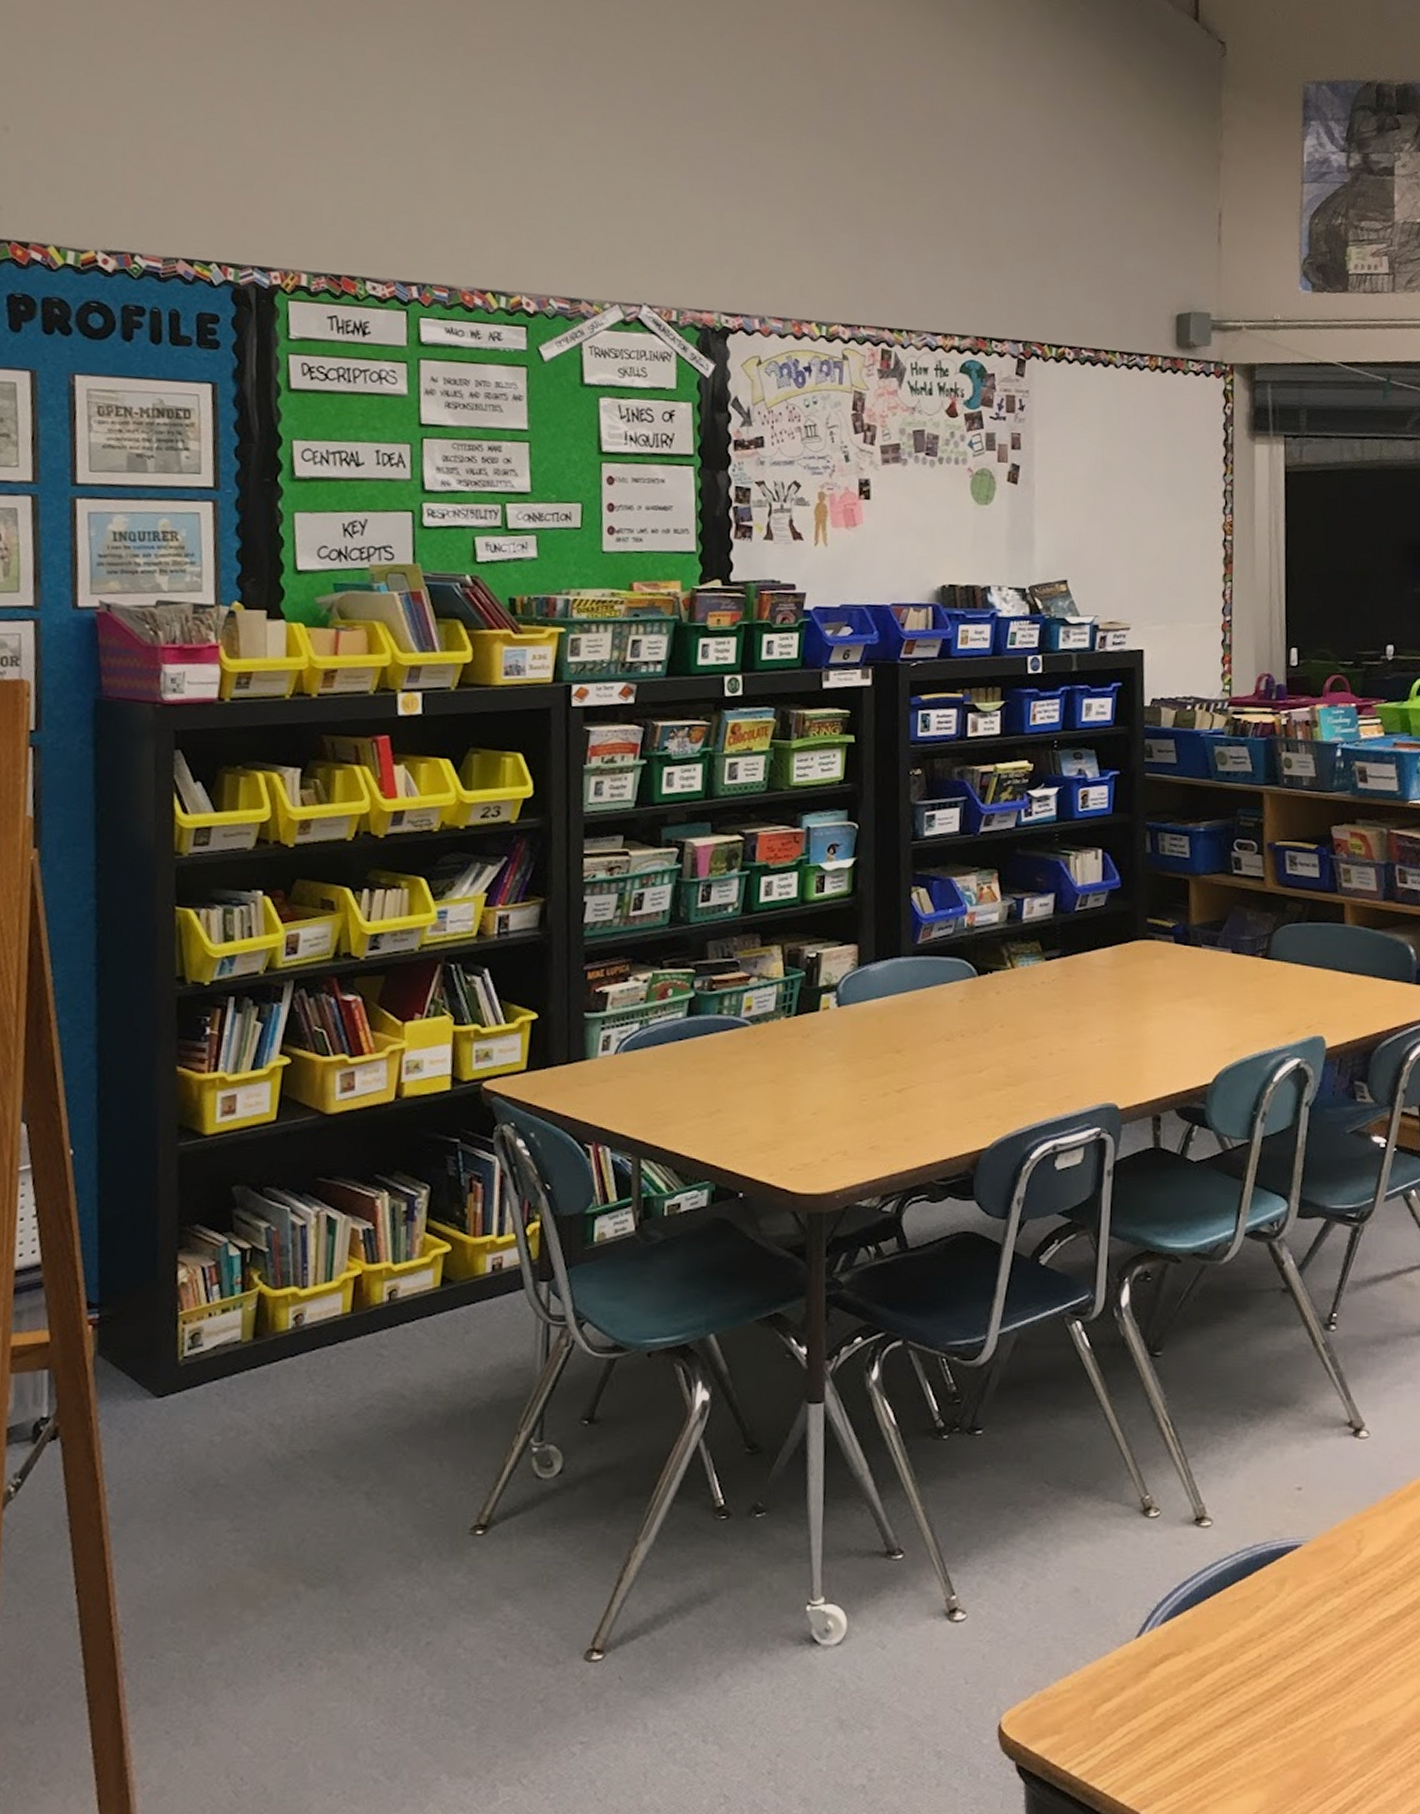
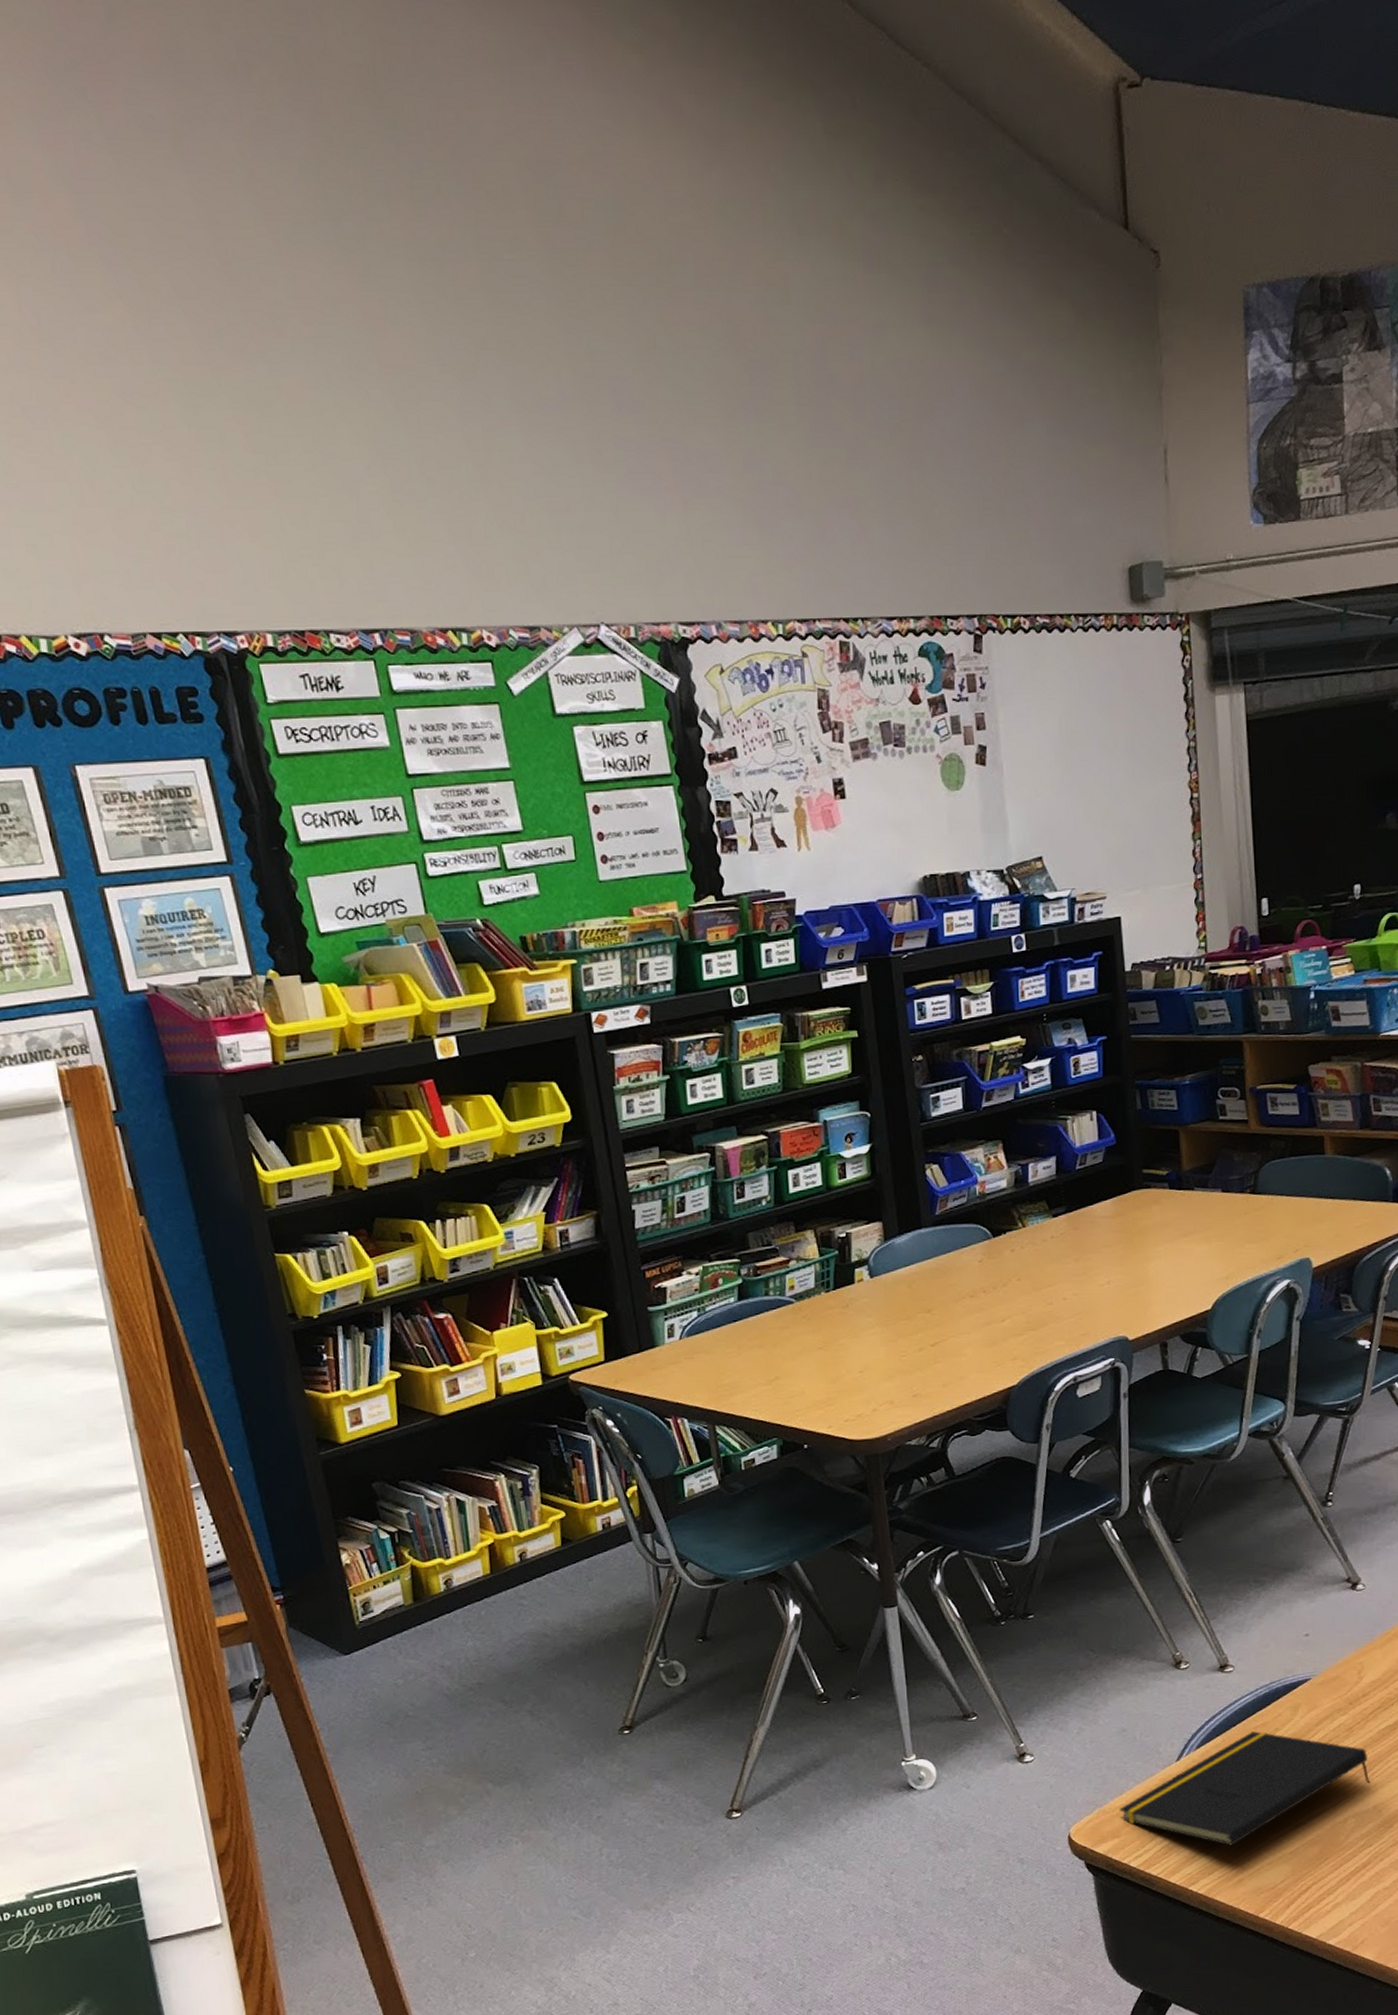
notepad: none [1063,1607,1366,1759] -> present [1119,1731,1370,1846]

